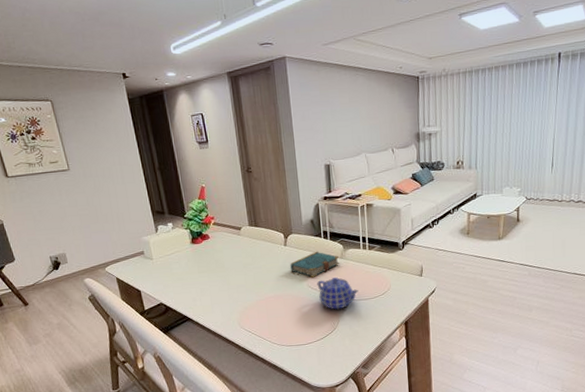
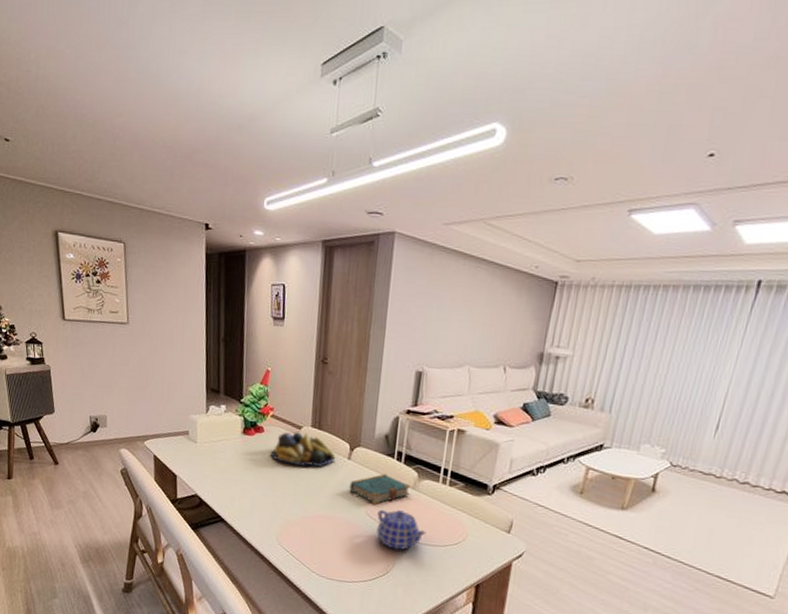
fruit bowl: none [219,231,274,261] -> present [270,432,336,468]

